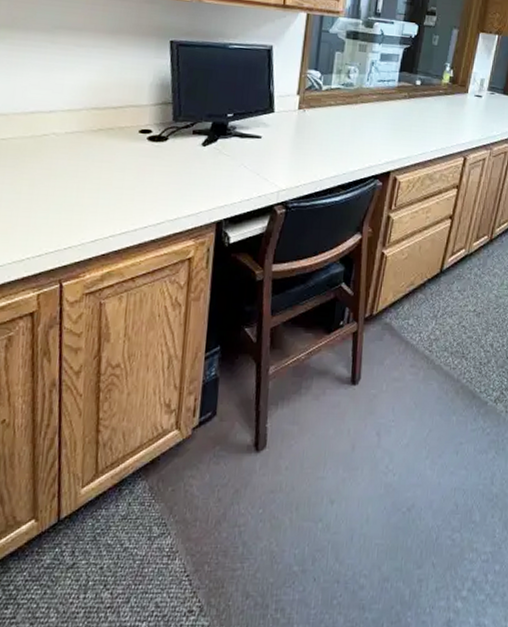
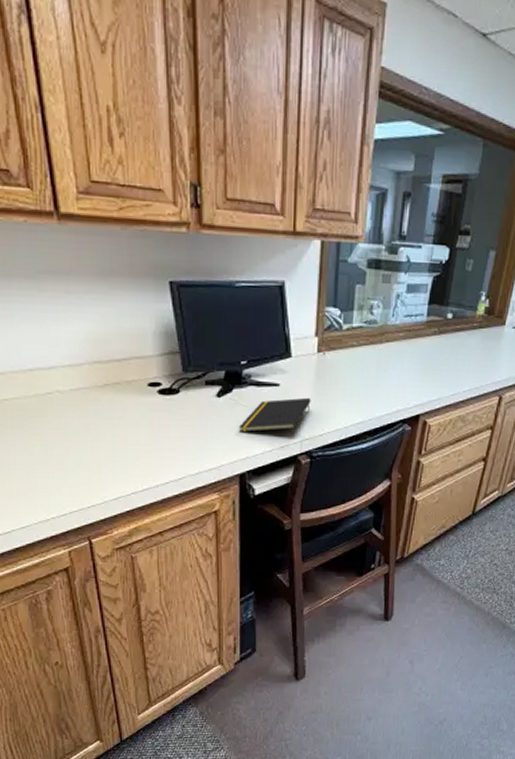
notepad: none [219,150,290,181] -> present [238,397,311,433]

